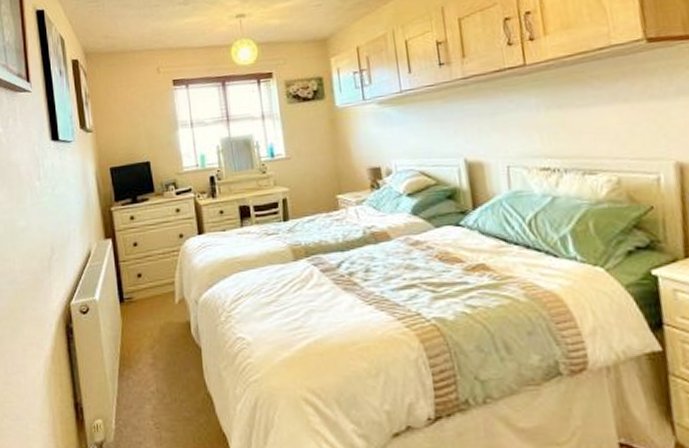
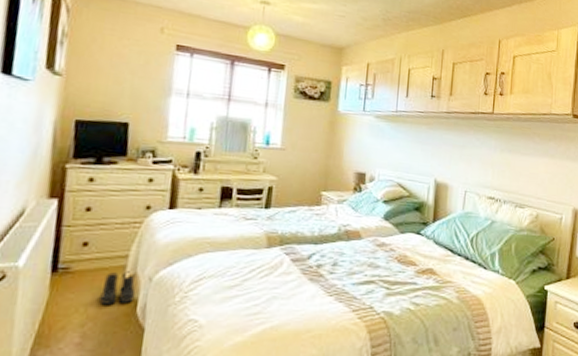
boots: none [160,296,188,328] -> present [99,271,136,305]

